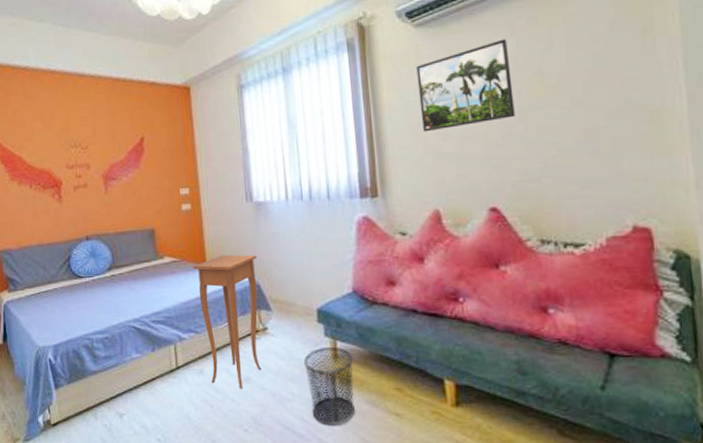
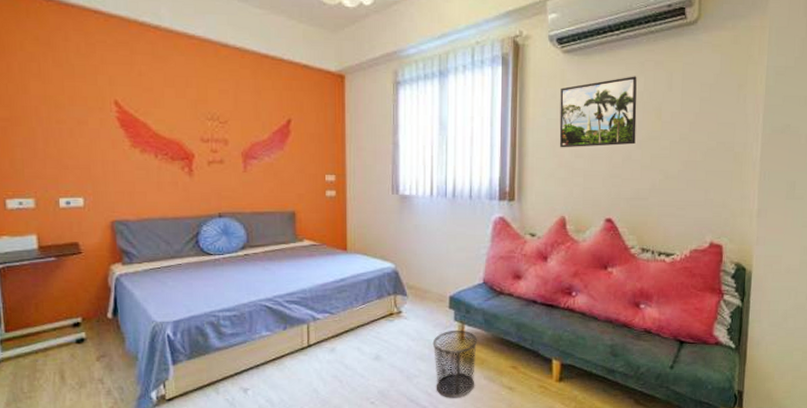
side table: present [193,254,261,389] -> none [333,242,398,366]

